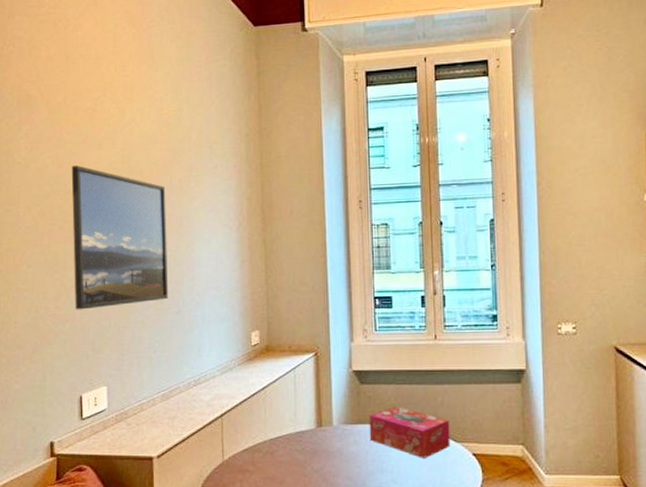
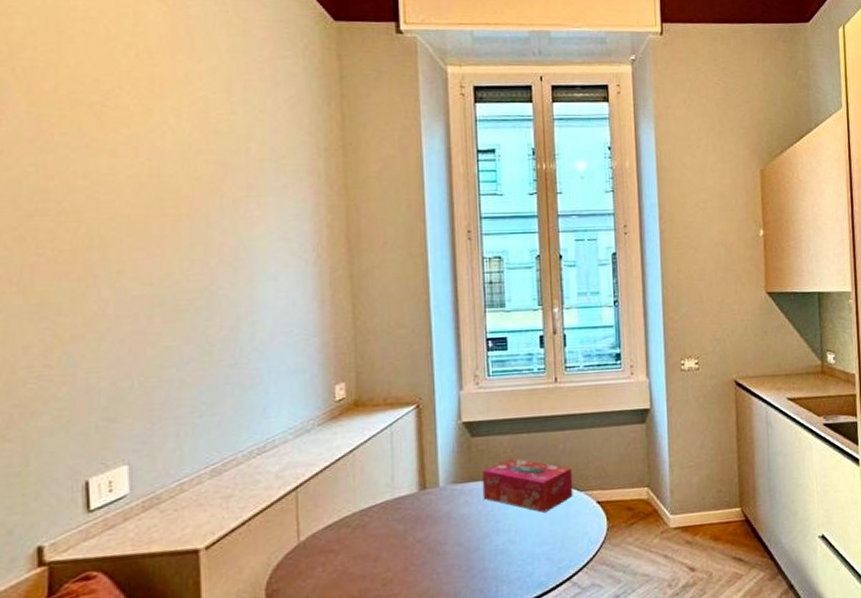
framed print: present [71,166,168,310] -> none [68,177,220,368]

